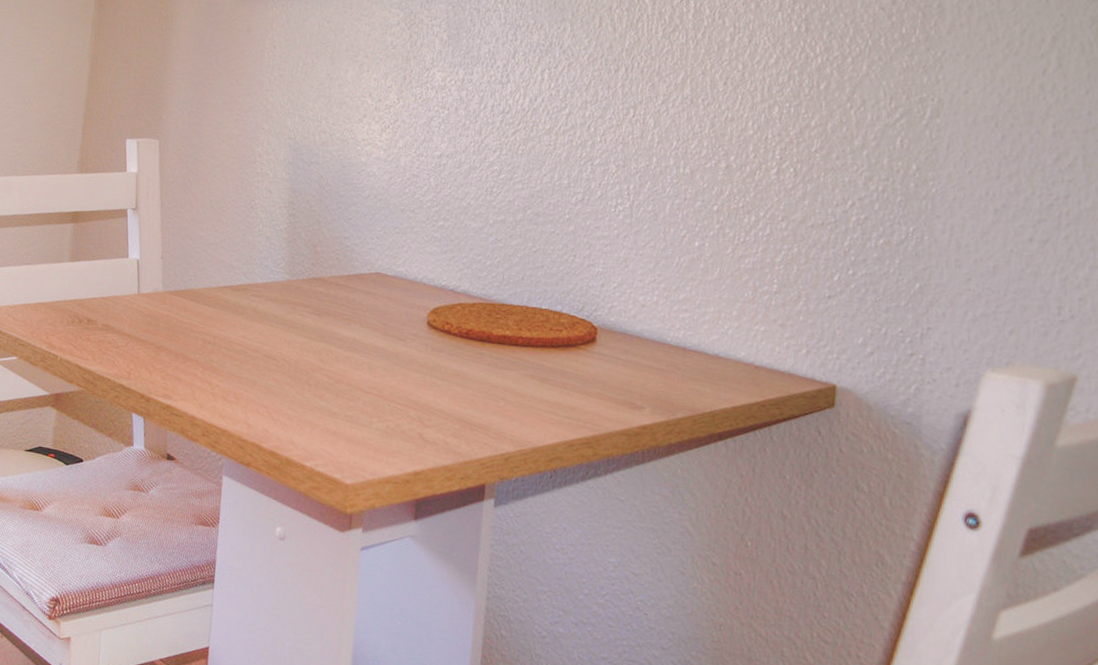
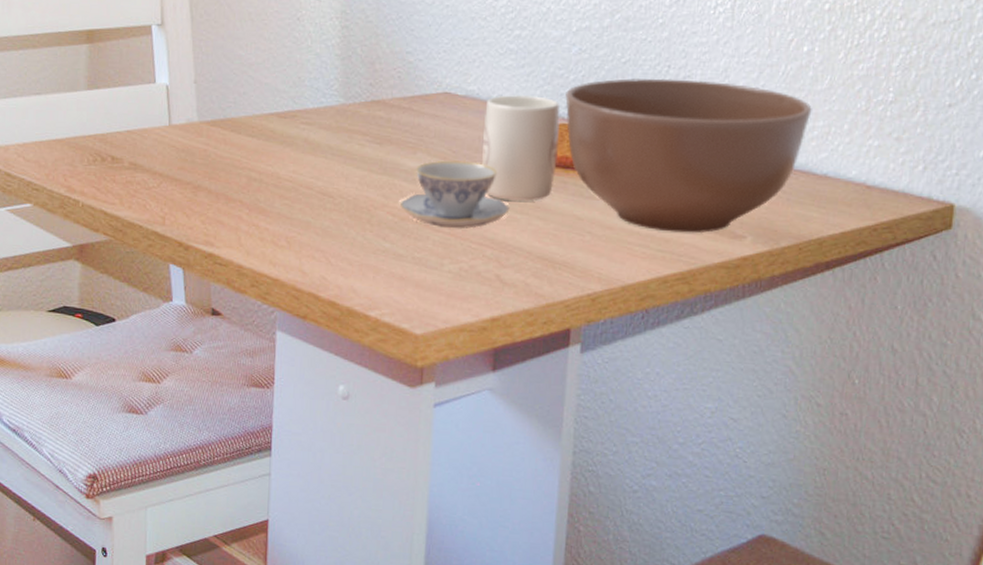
teacup: none [336,331,432,392] -> present [401,160,510,229]
mug: none [408,276,478,370] -> present [481,94,560,201]
bowl: none [481,265,704,403] -> present [564,78,812,233]

